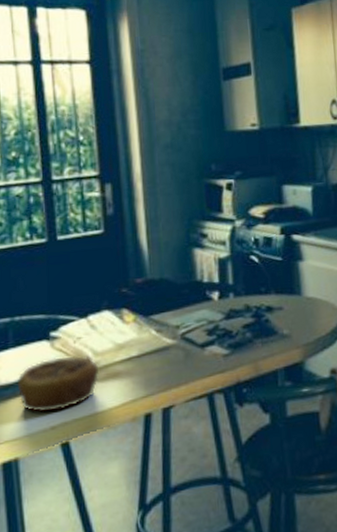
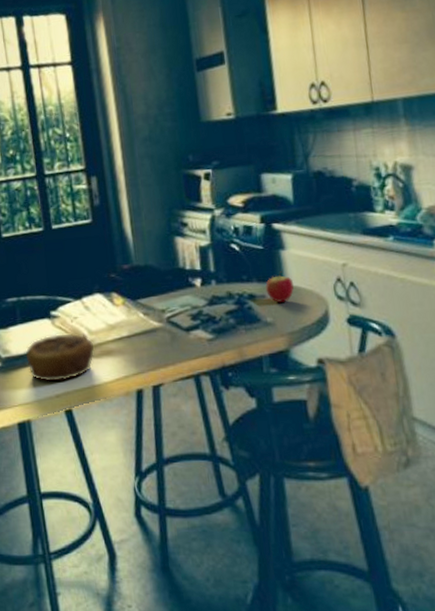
apple: none [282,283,310,315] -> present [264,271,294,304]

